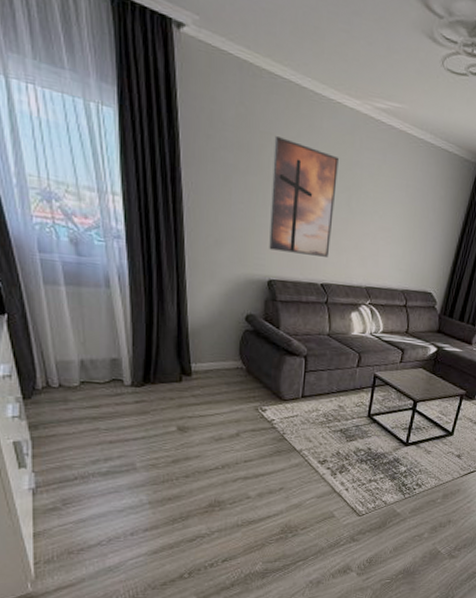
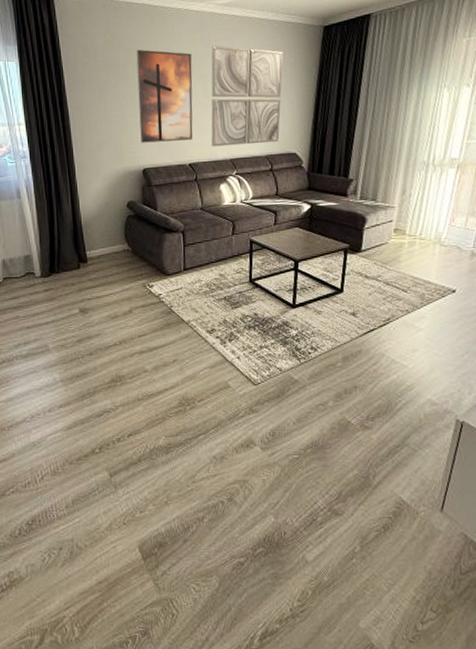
wall art: none [348,154,436,278] -> present [211,45,284,147]

